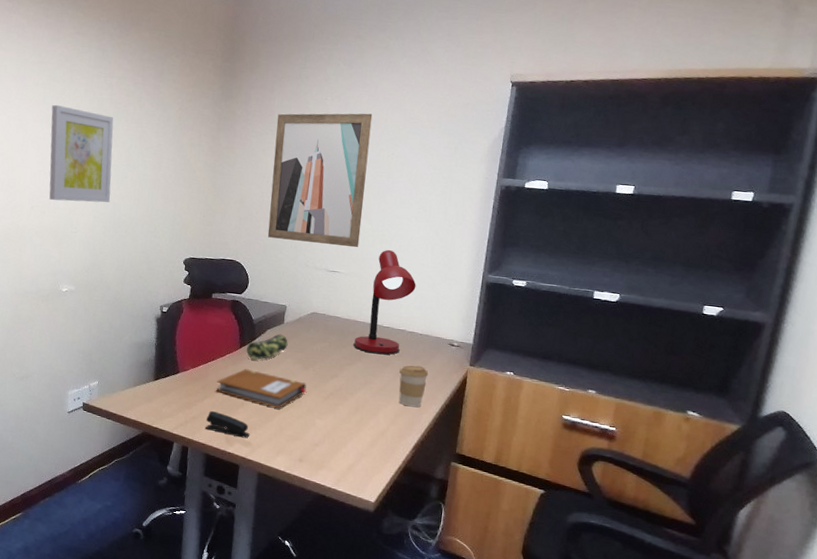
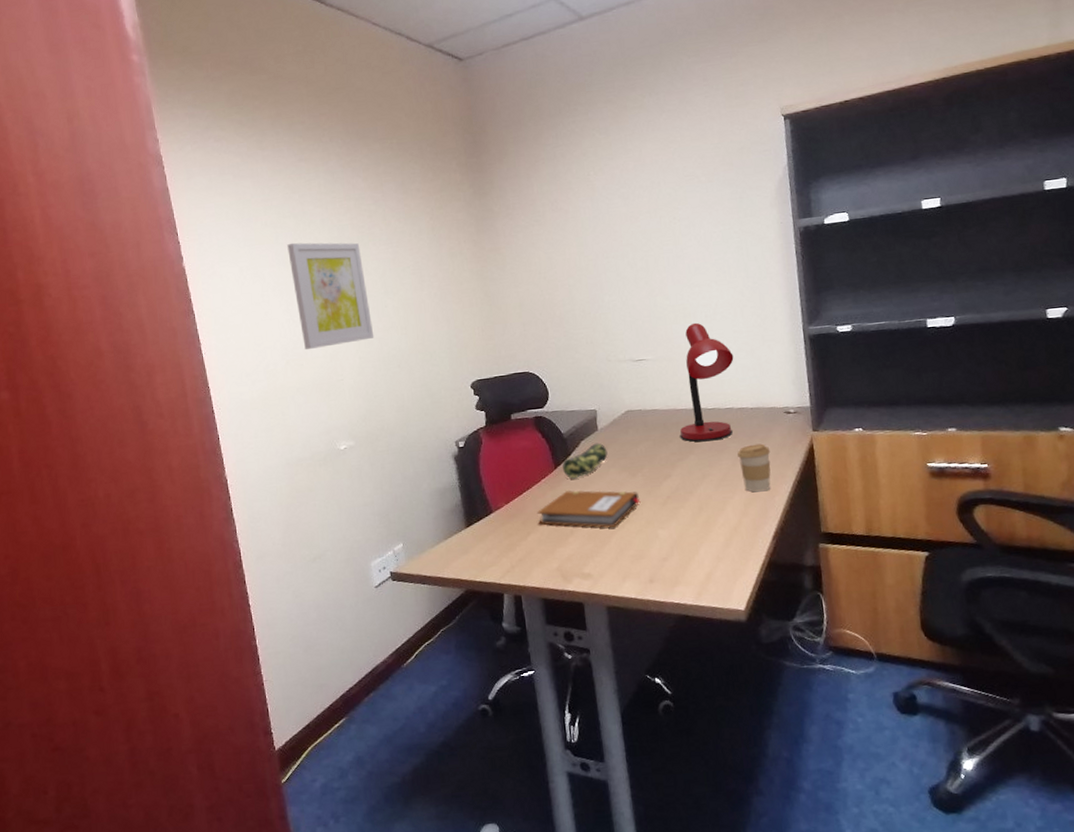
stapler: present [206,411,251,438] -> none [535,547,589,571]
wall art: present [267,113,373,248] -> none [539,180,661,339]

